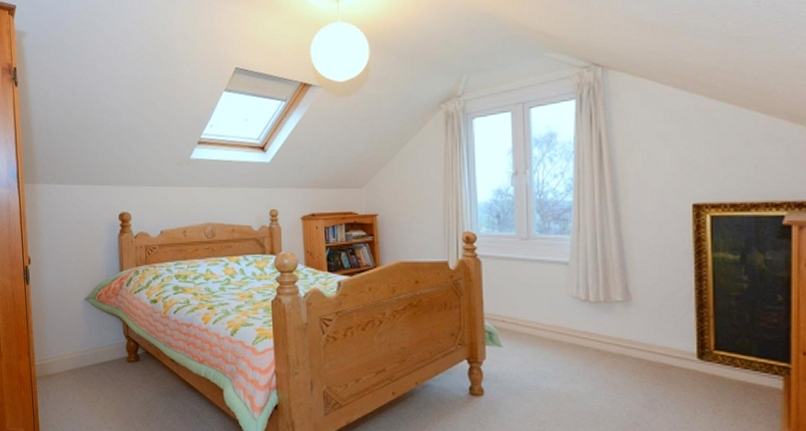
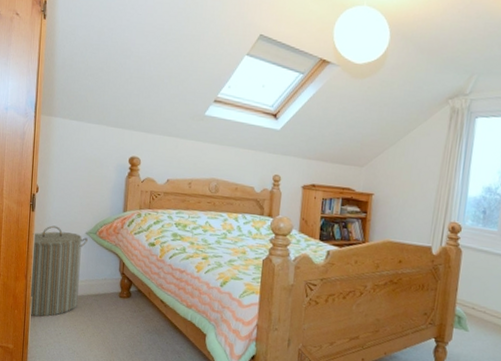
laundry hamper: none [30,296,88,395] -> present [30,225,89,317]

